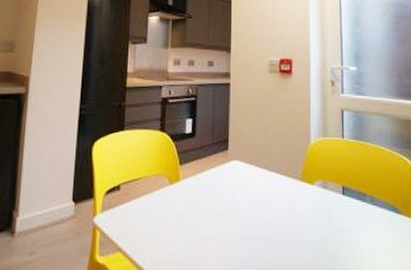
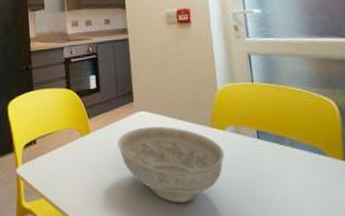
decorative bowl: none [207,177,311,259] -> present [117,127,225,202]

